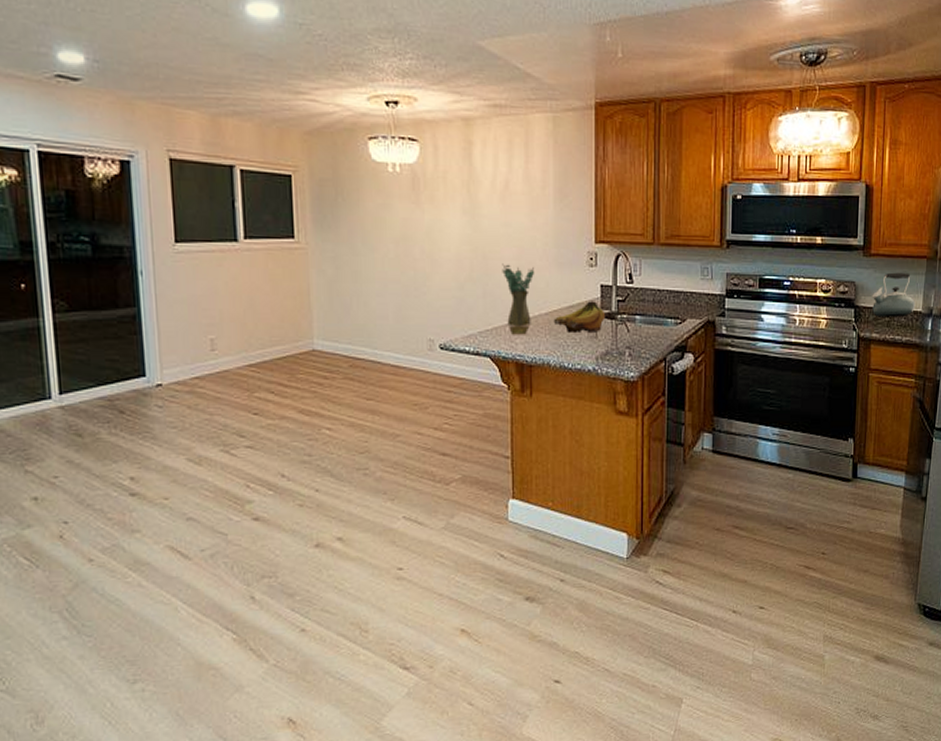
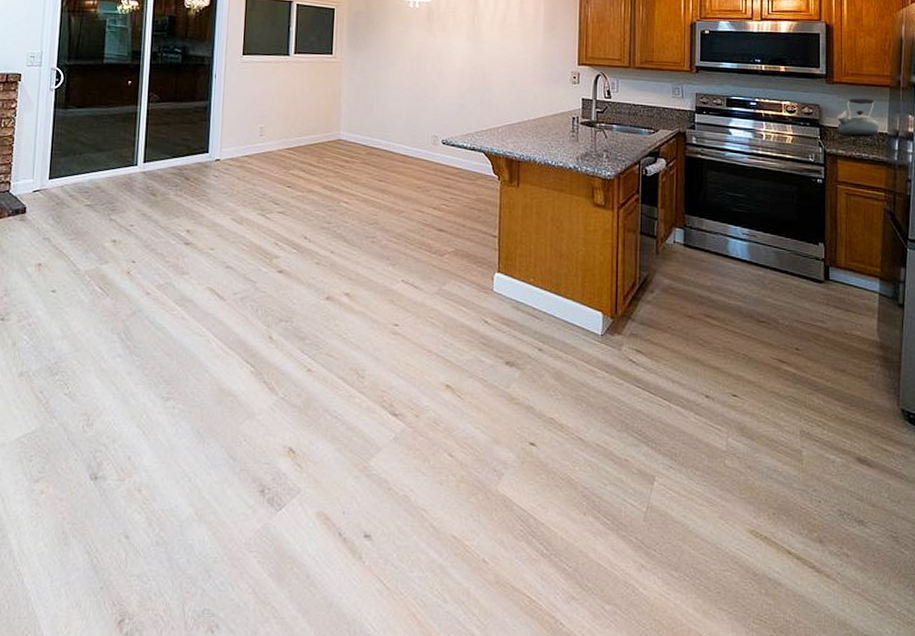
vase: present [502,264,534,336] -> none [498,79,525,137]
fruit: present [553,301,606,334] -> none [540,111,586,138]

